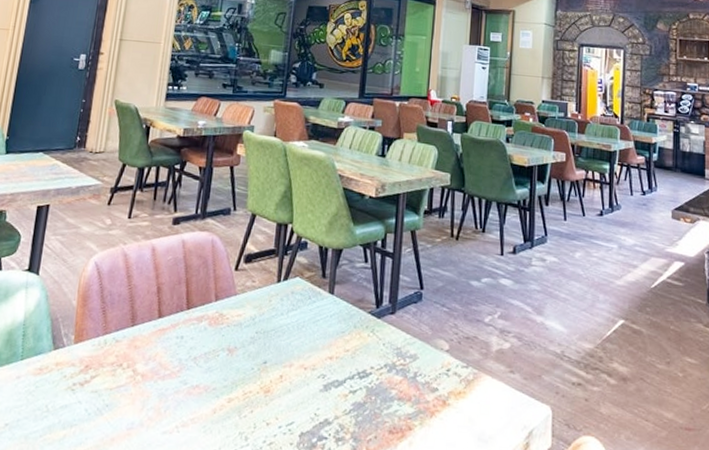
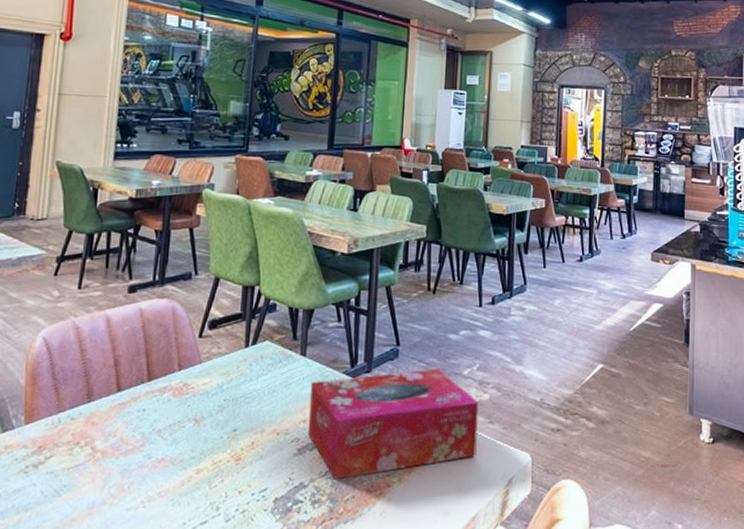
tissue box: none [333,314,500,419] -> present [307,368,479,480]

